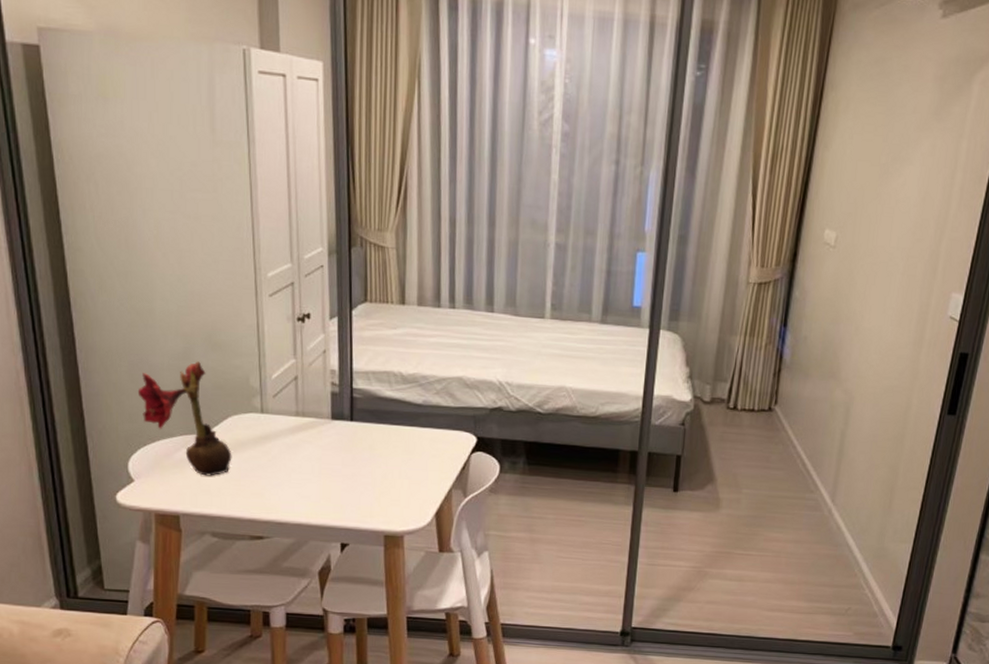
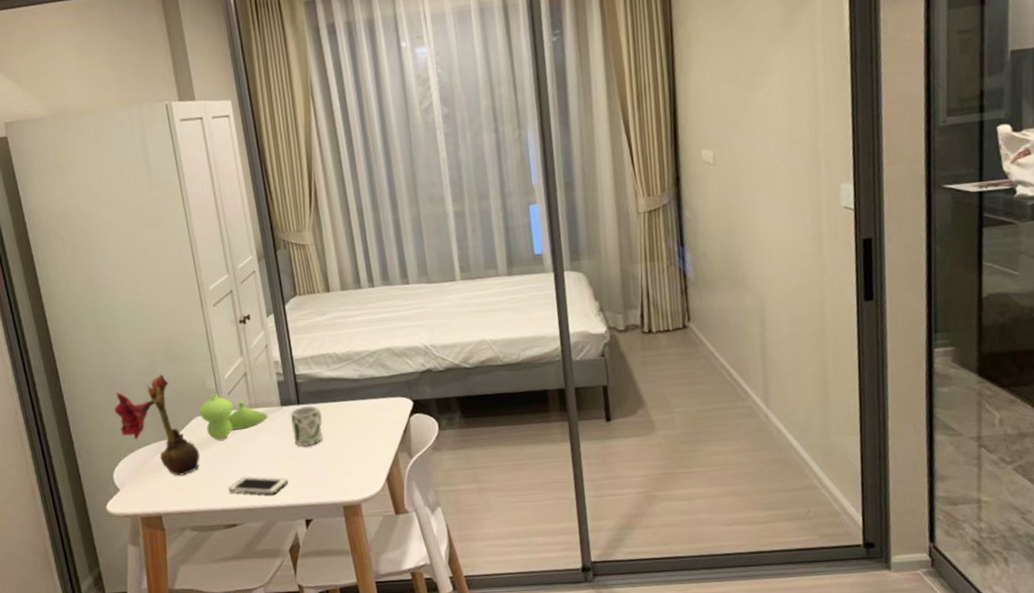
vase: none [238,393,315,445] -> present [199,393,268,440]
cell phone: none [259,488,328,512] -> present [228,476,289,495]
mug: none [340,423,375,467] -> present [291,406,323,447]

